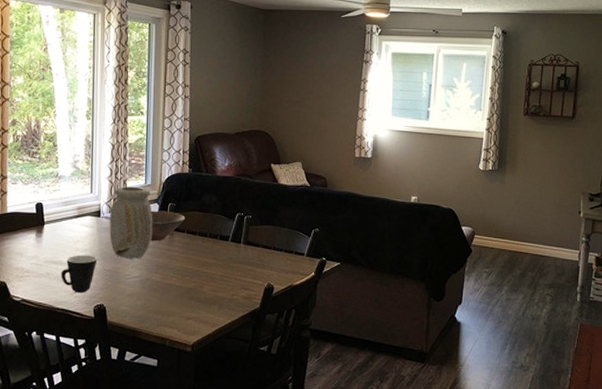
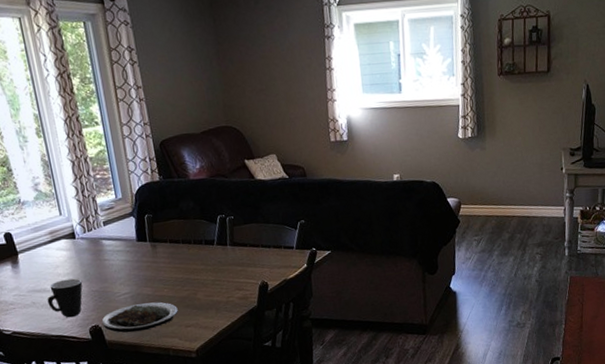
plate: none [107,289,182,317] -> present [101,302,178,333]
vase: present [109,186,153,259] -> none [84,202,135,277]
bowl: present [150,210,186,242] -> none [128,223,166,256]

